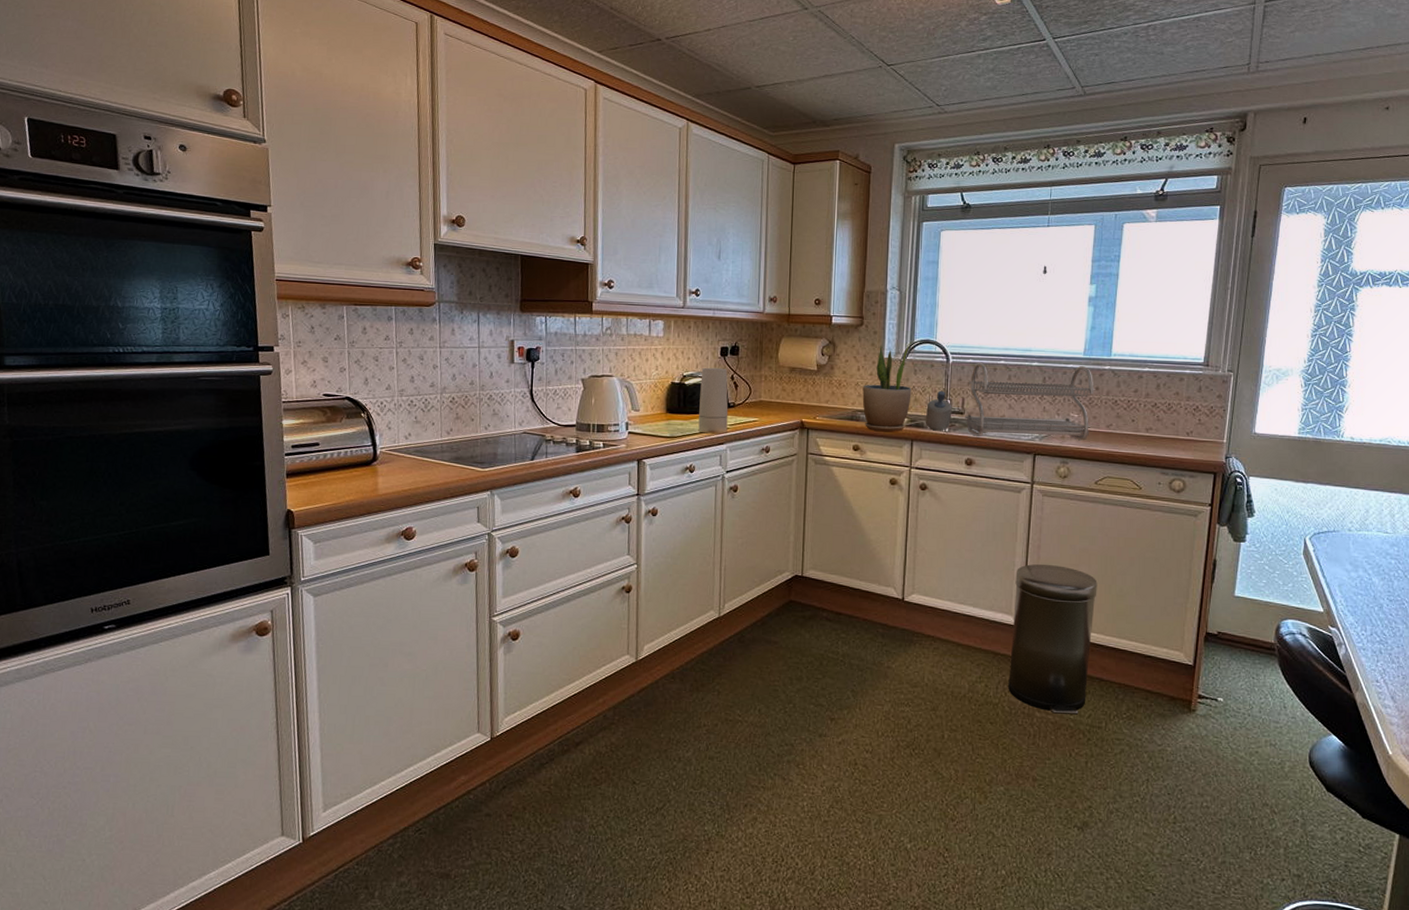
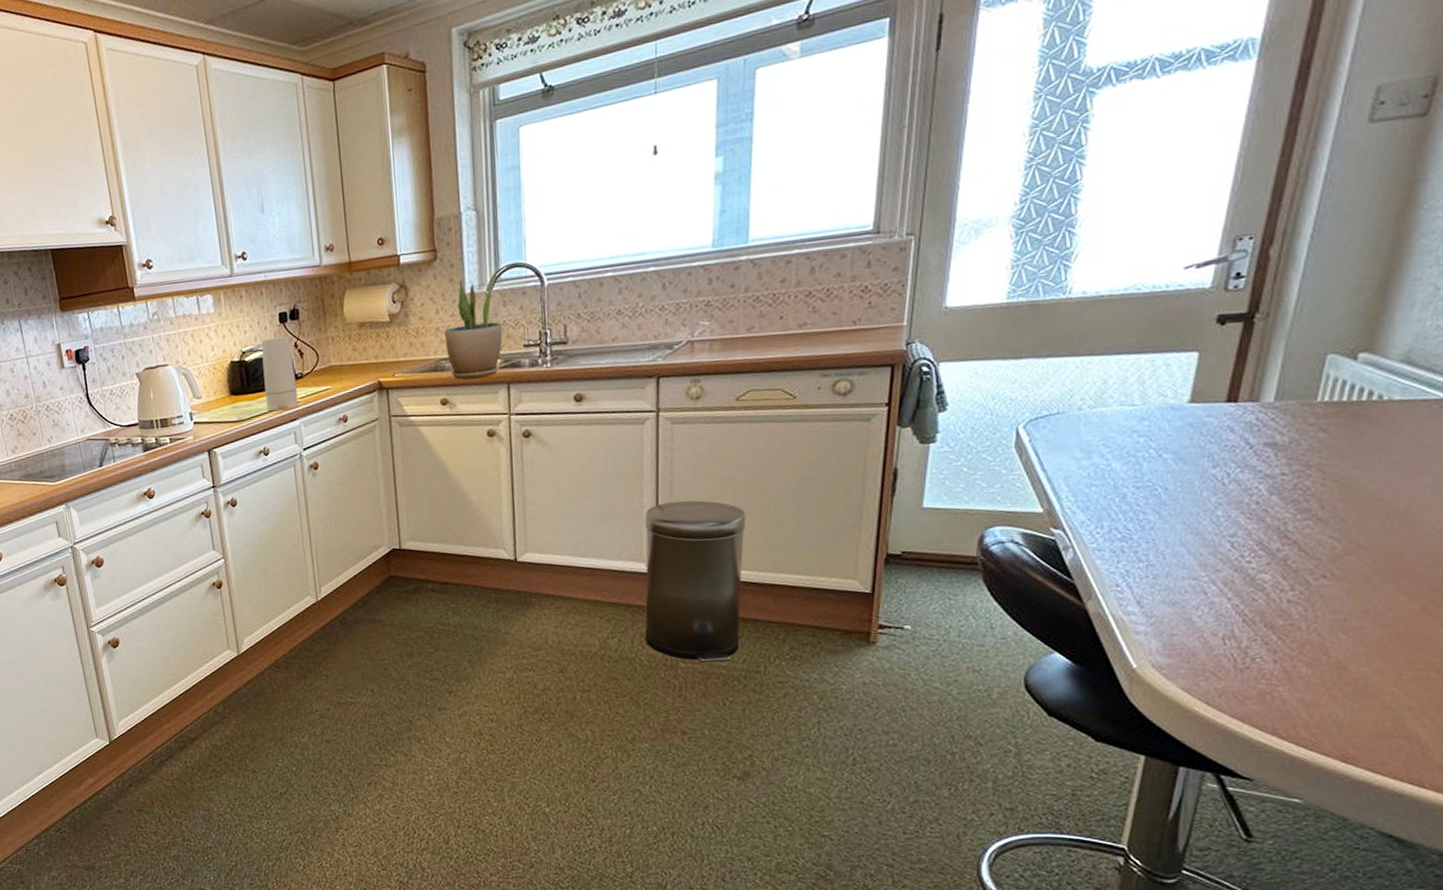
soap dispenser: present [925,390,952,431] -> none [521,320,553,368]
dish rack: present [965,362,1096,441] -> none [569,261,730,368]

